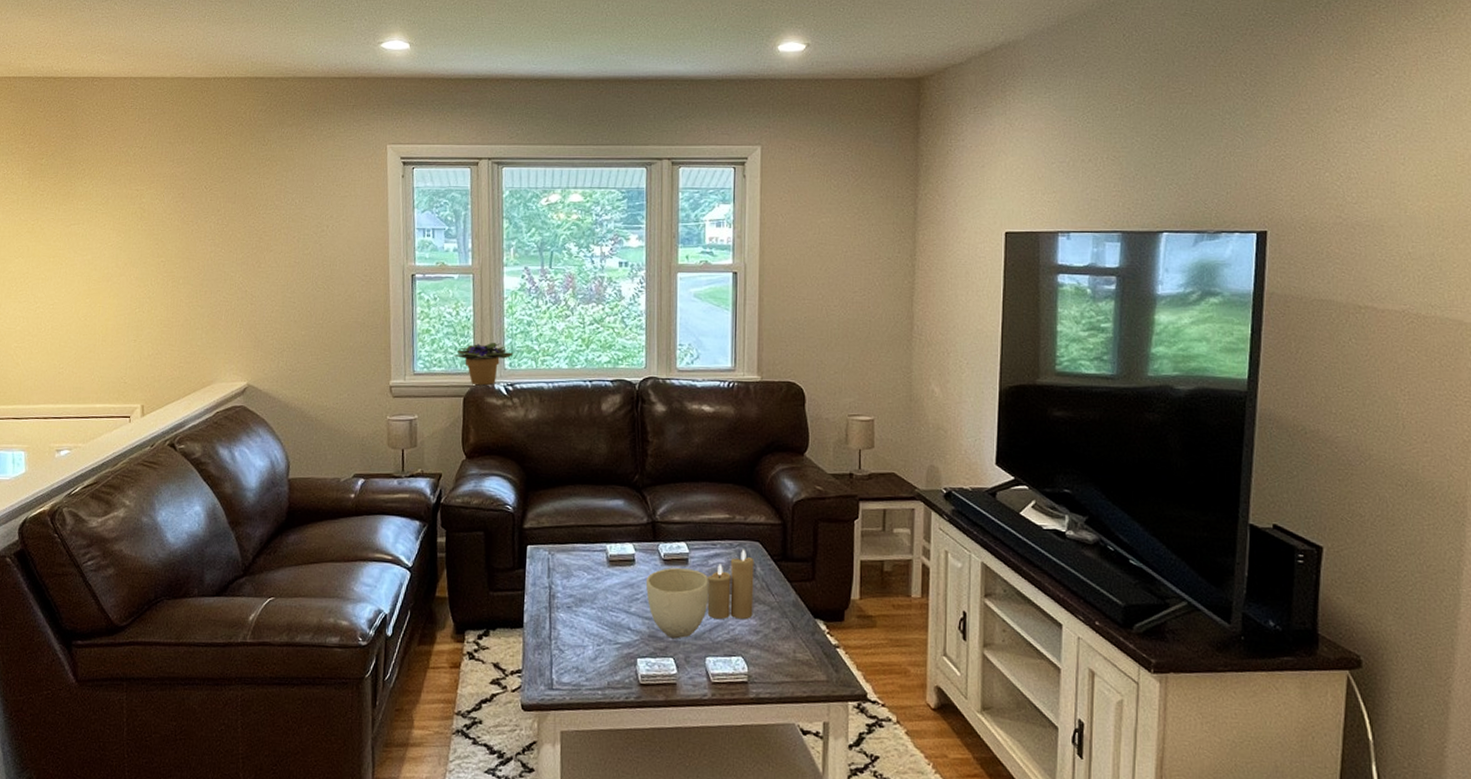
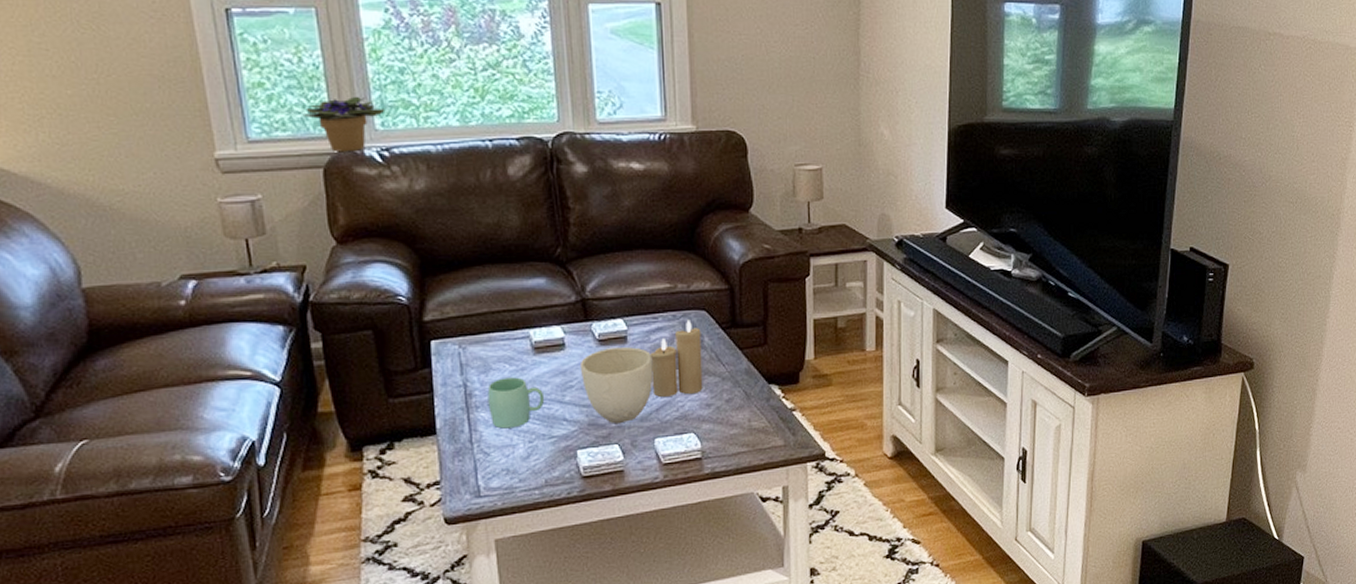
mug: none [567,584,614,631] -> present [487,377,545,429]

